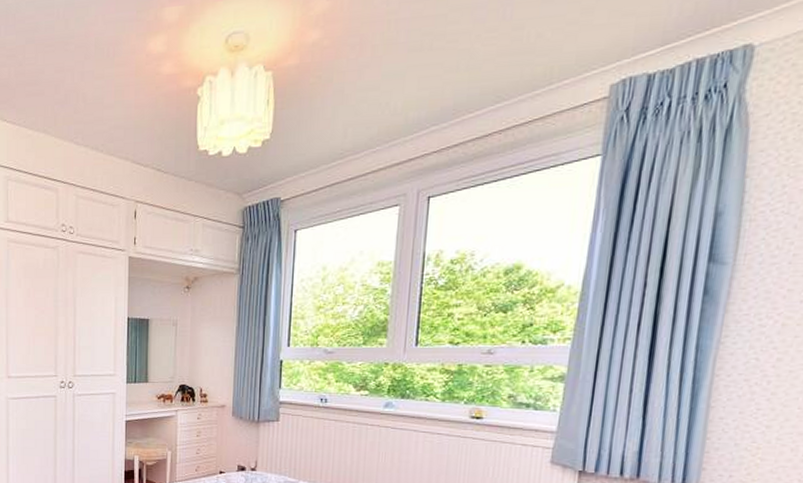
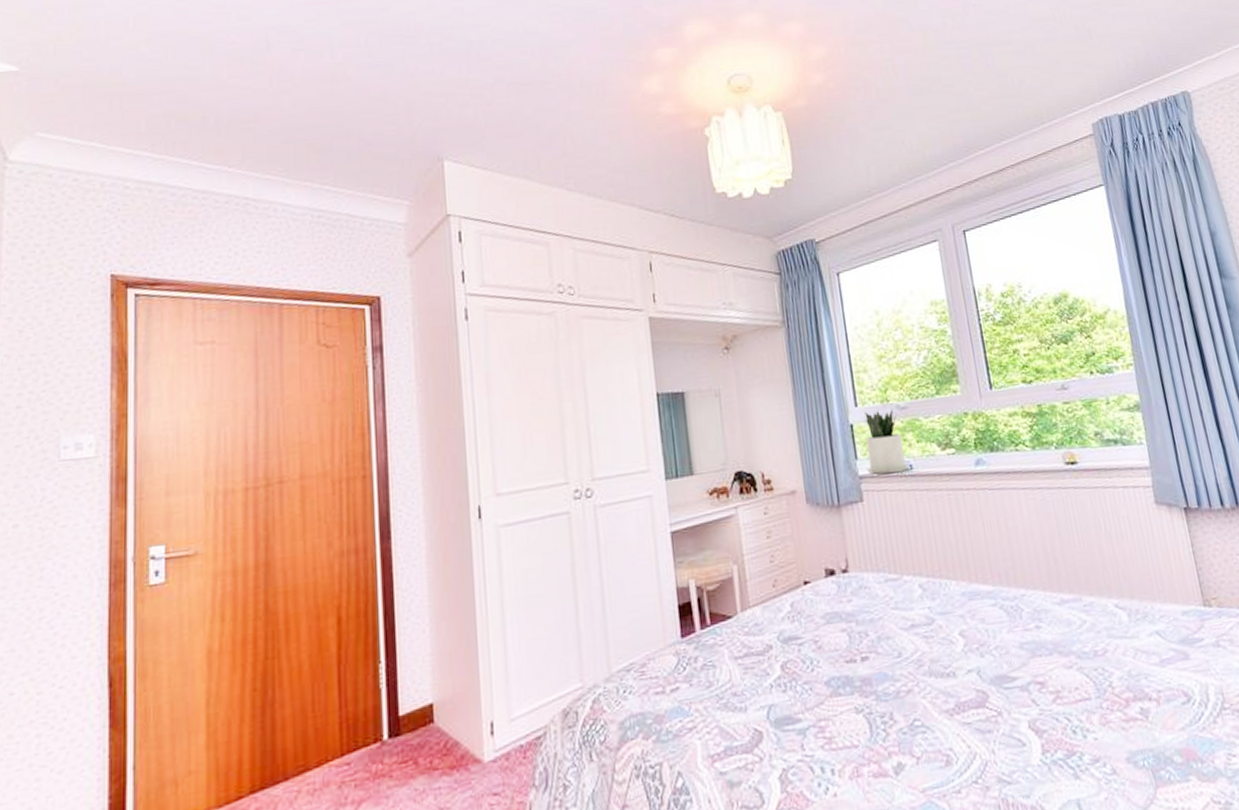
planter: none [287,352,325,404] -> present [864,409,910,475]

